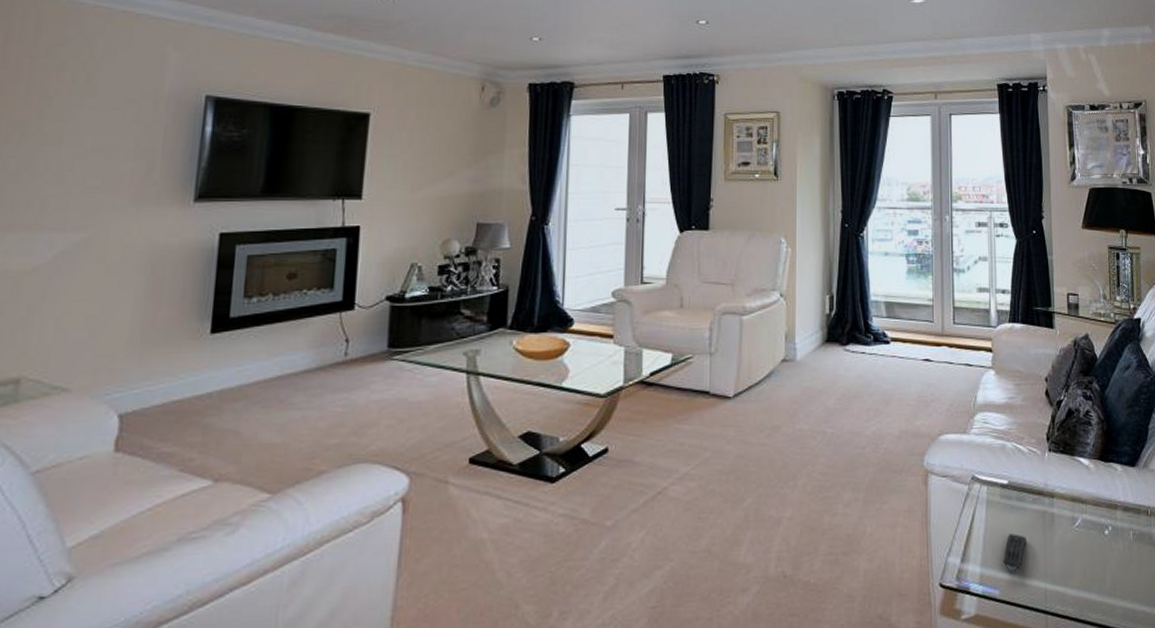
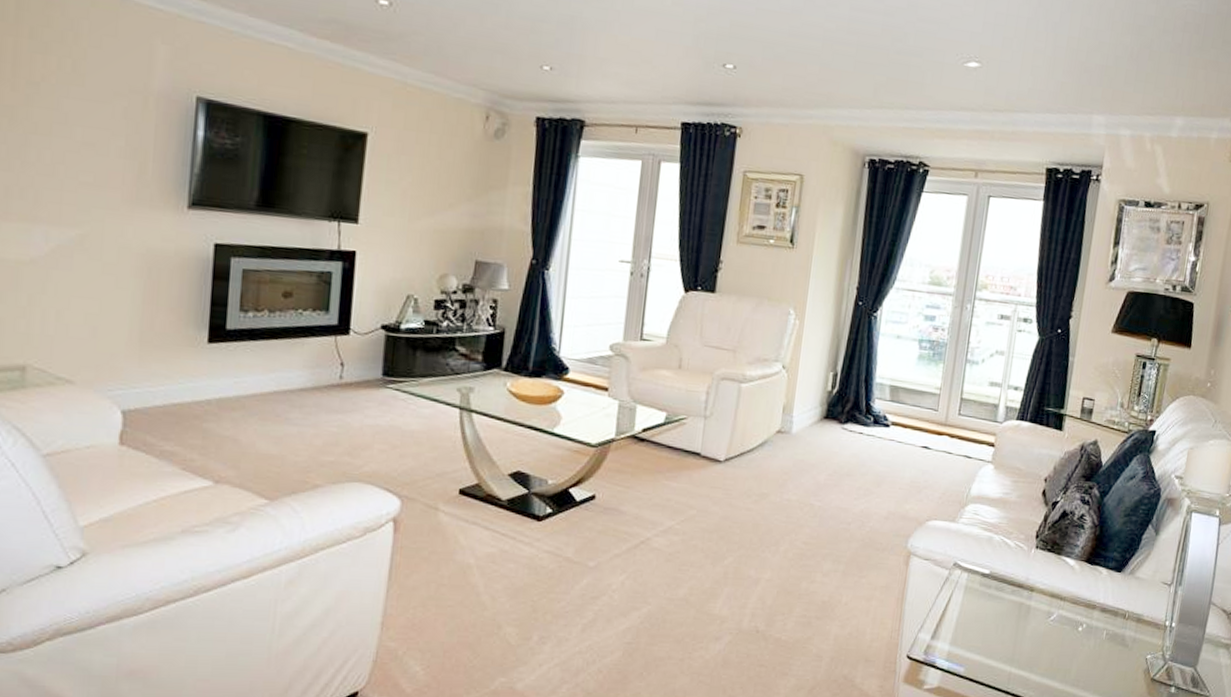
remote control: present [1003,534,1027,572] -> none [972,619,999,653]

